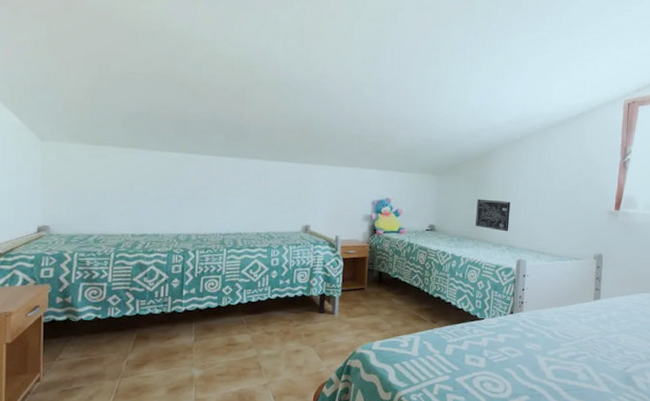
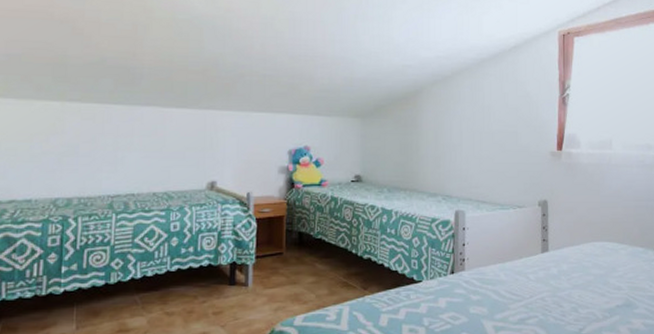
wall art: present [476,199,511,232] -> none [407,143,444,180]

